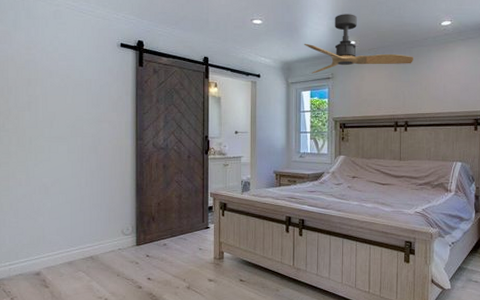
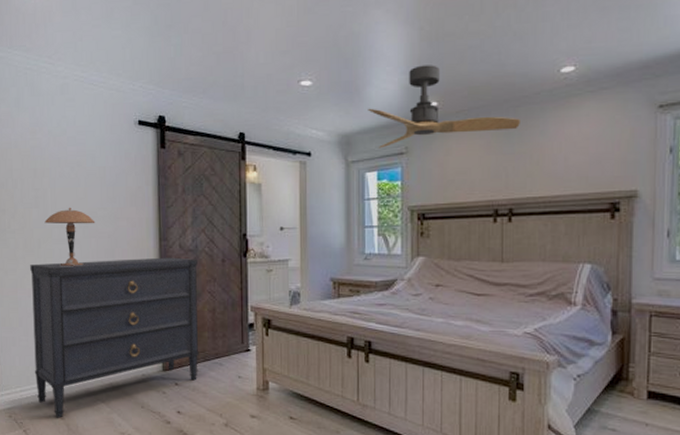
dresser: none [22,153,168,288] -> present [30,257,199,419]
table lamp: none [36,111,81,160] -> present [44,207,95,266]

